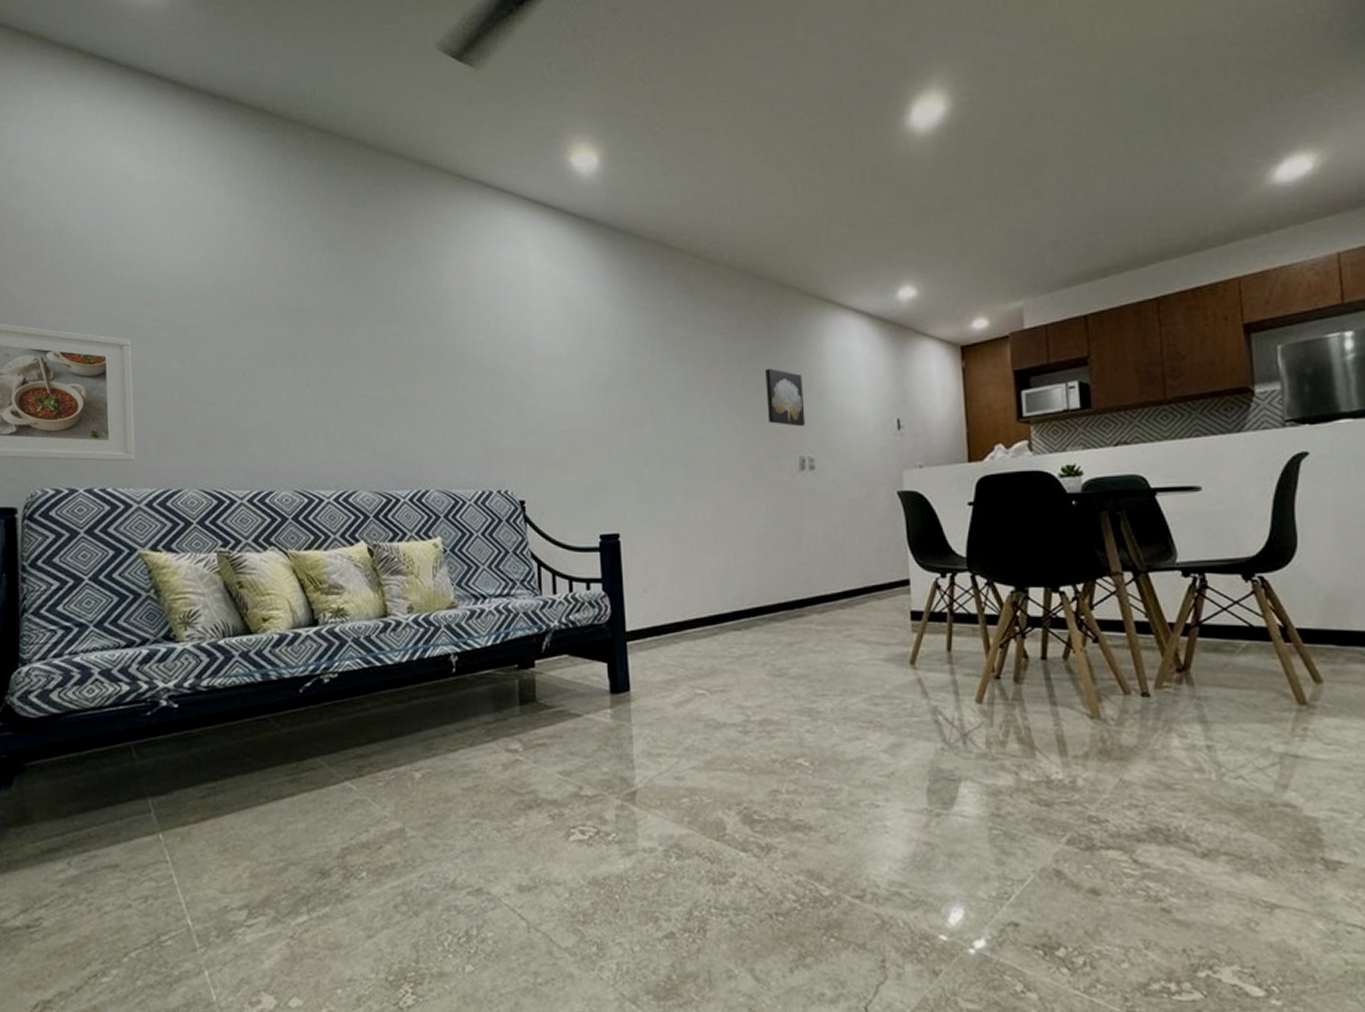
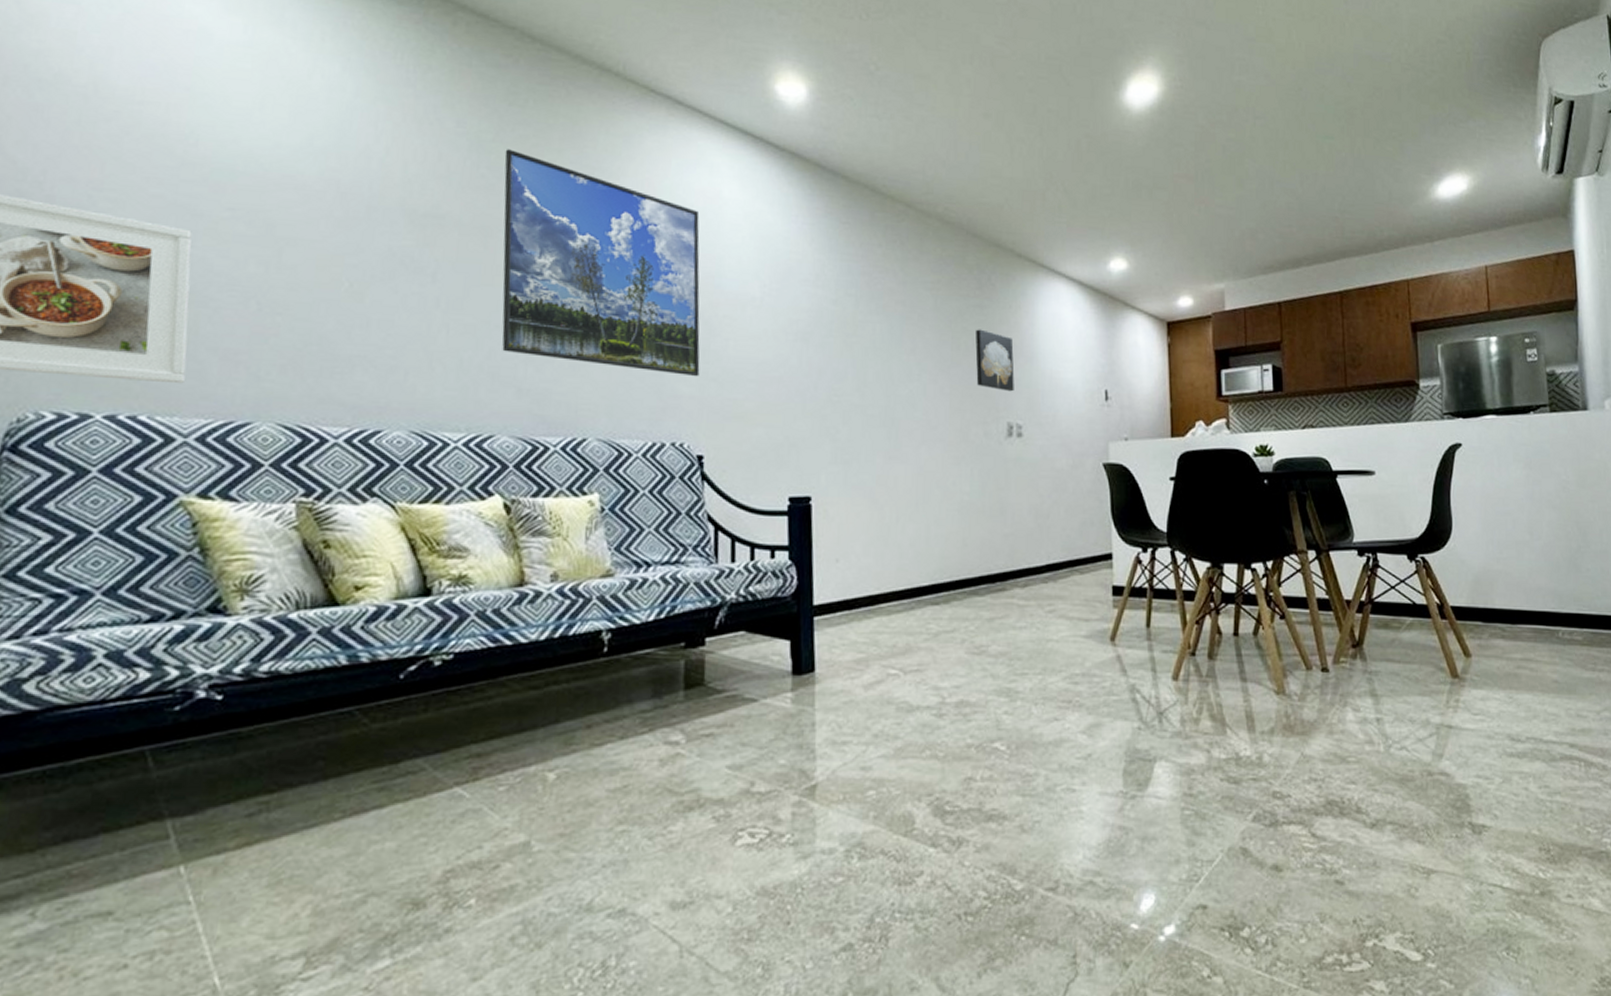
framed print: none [350,245,518,431] -> present [502,149,700,377]

